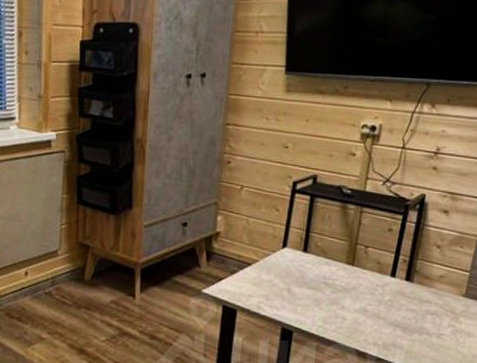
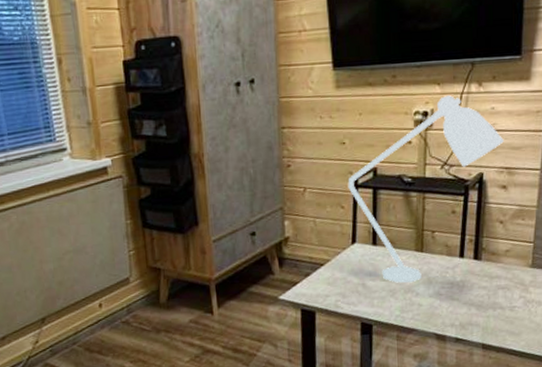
desk lamp: none [285,113,451,295] -> present [348,95,504,283]

